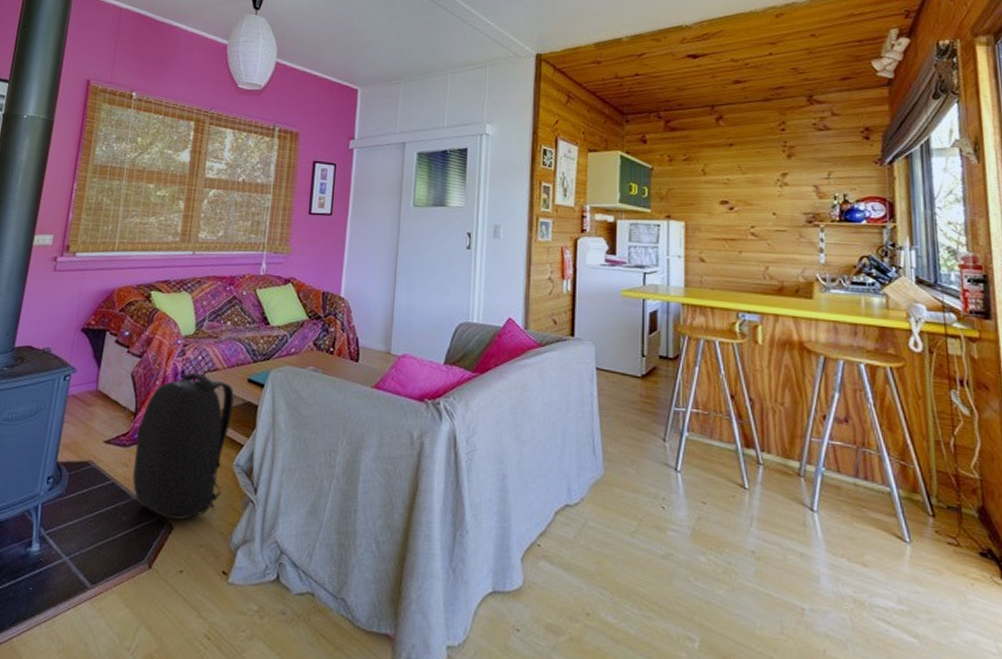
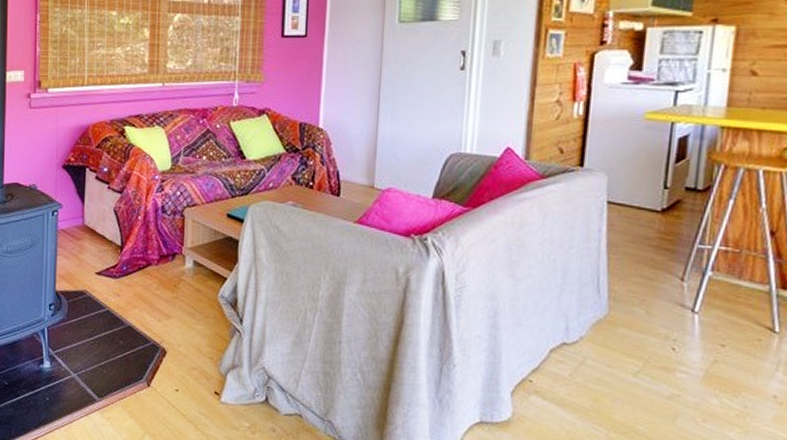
backpack: present [132,372,234,520] -> none [125,207,215,346]

